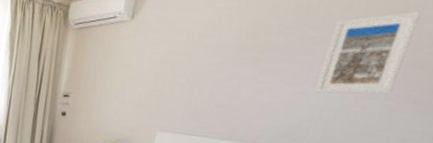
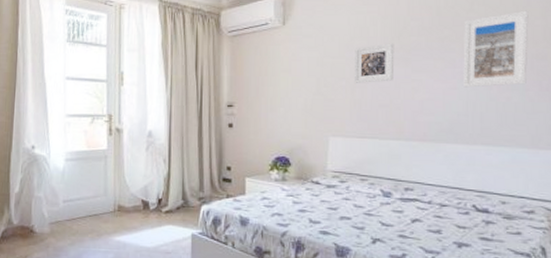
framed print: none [193,42,248,82] -> present [353,43,395,83]

